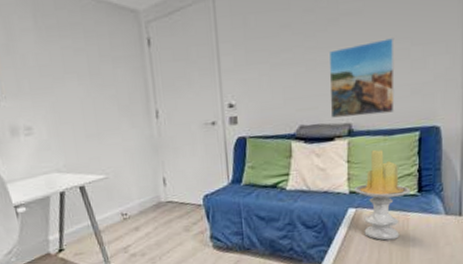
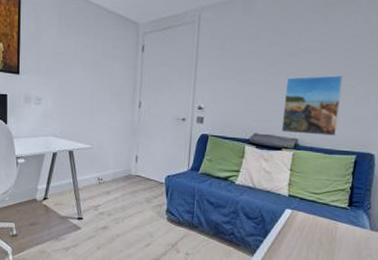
candle: present [354,149,410,241] -> none [292,163,342,243]

